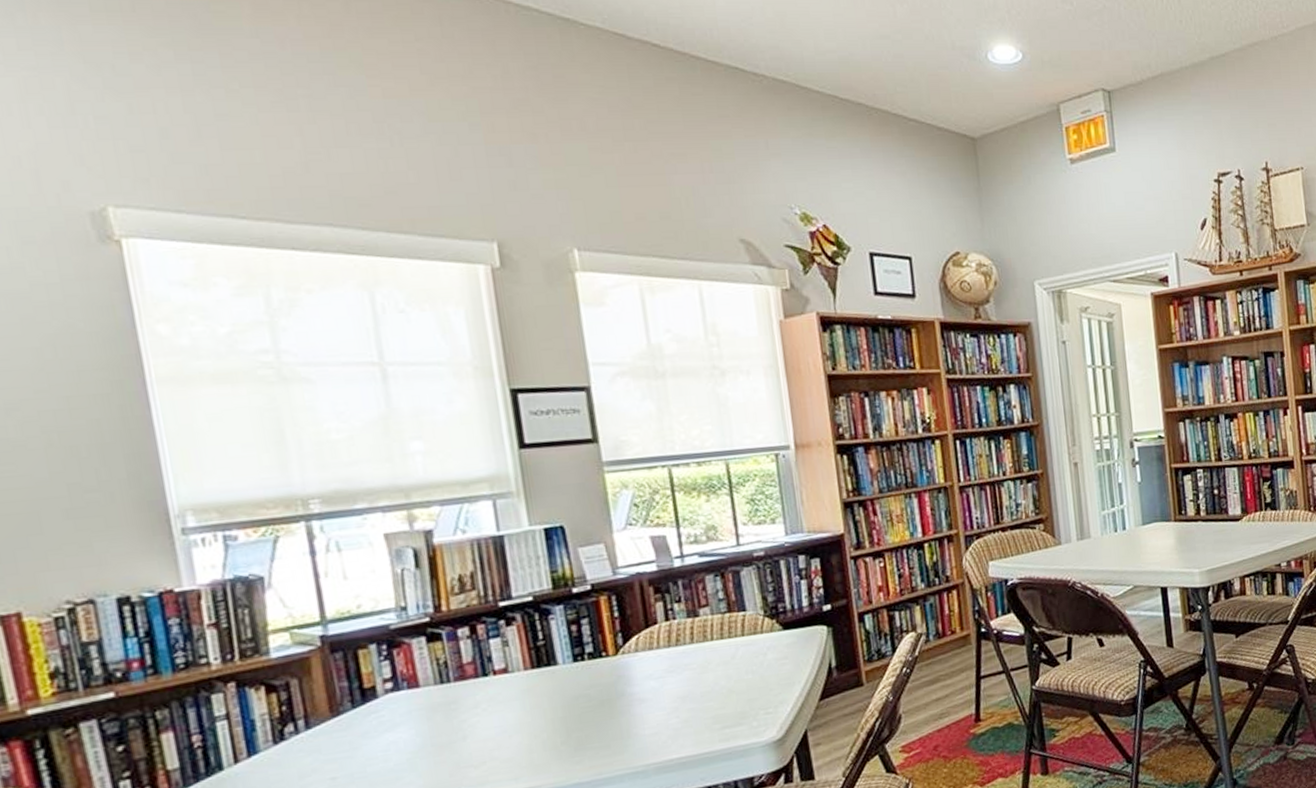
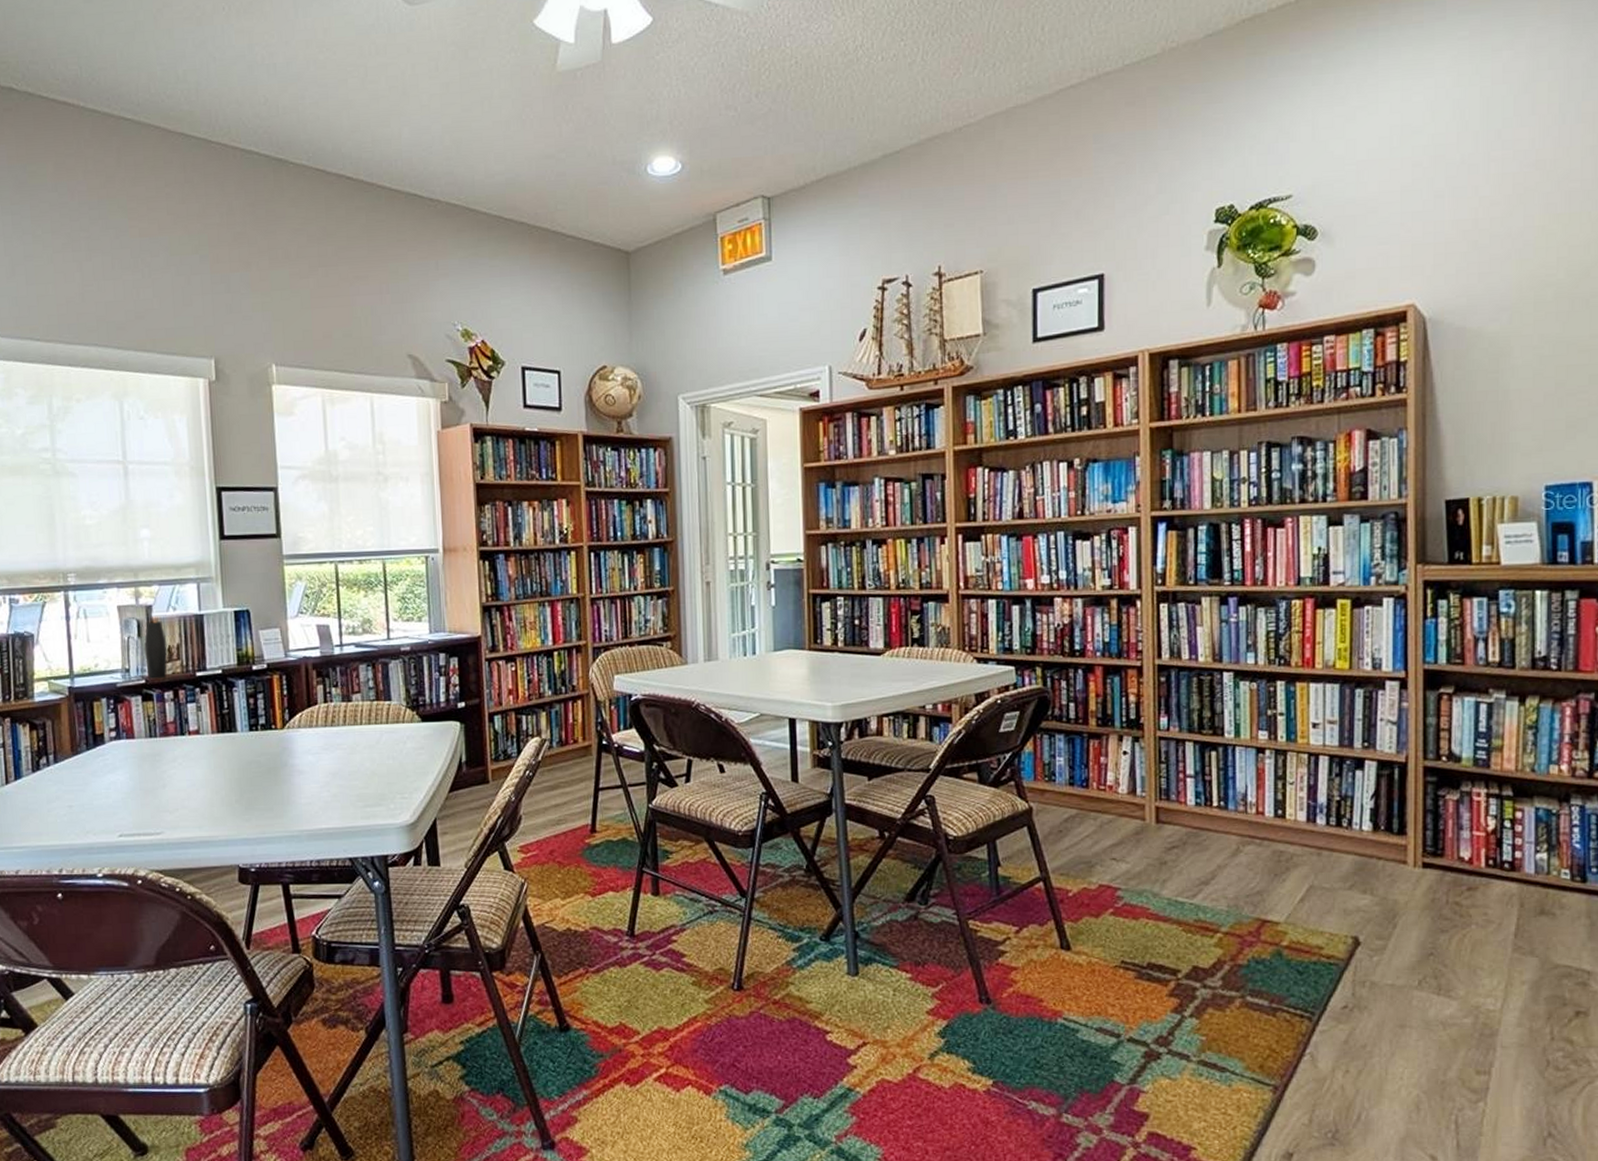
vase: none [424,547,460,617] -> present [143,621,168,680]

